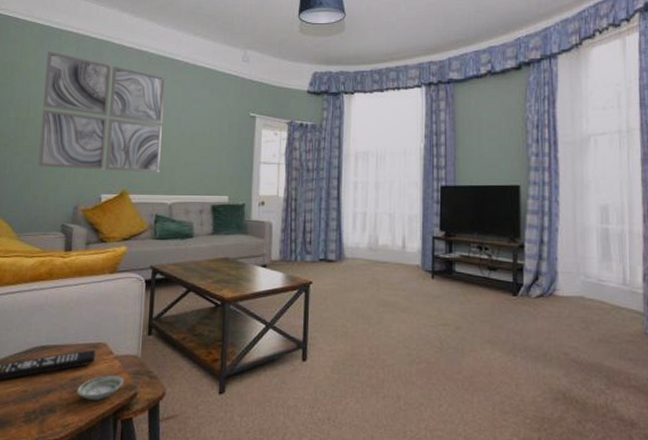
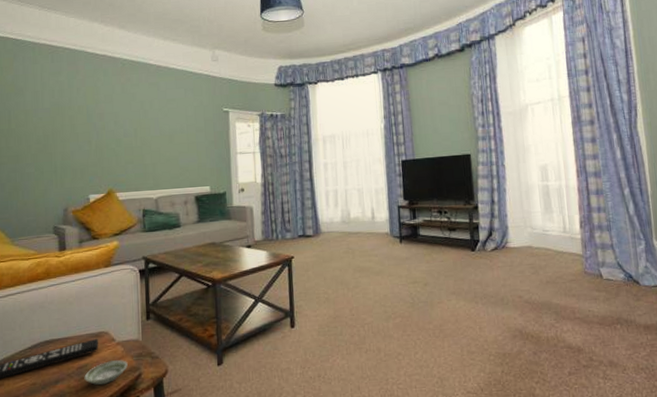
wall art: present [38,51,165,173] -> none [22,64,143,175]

